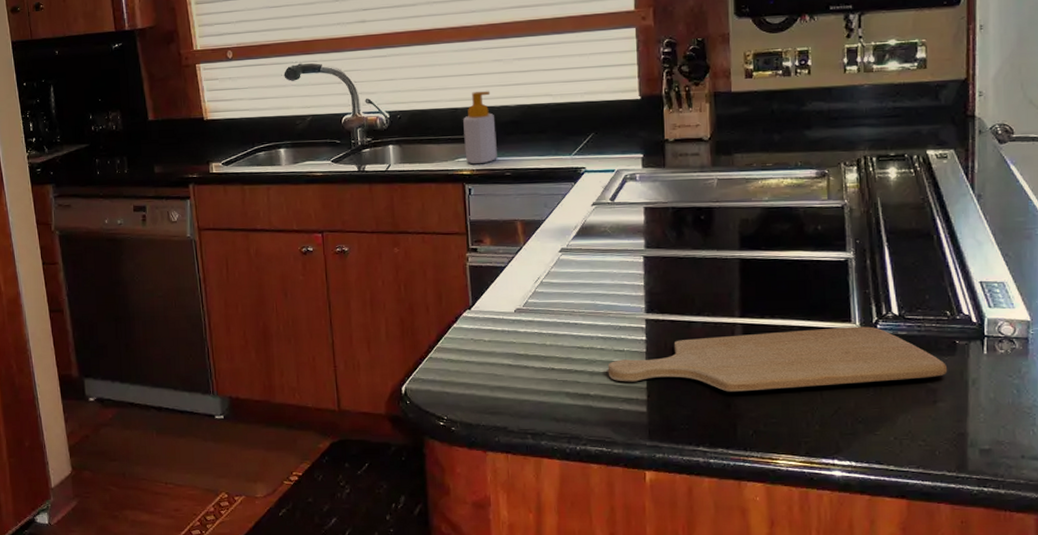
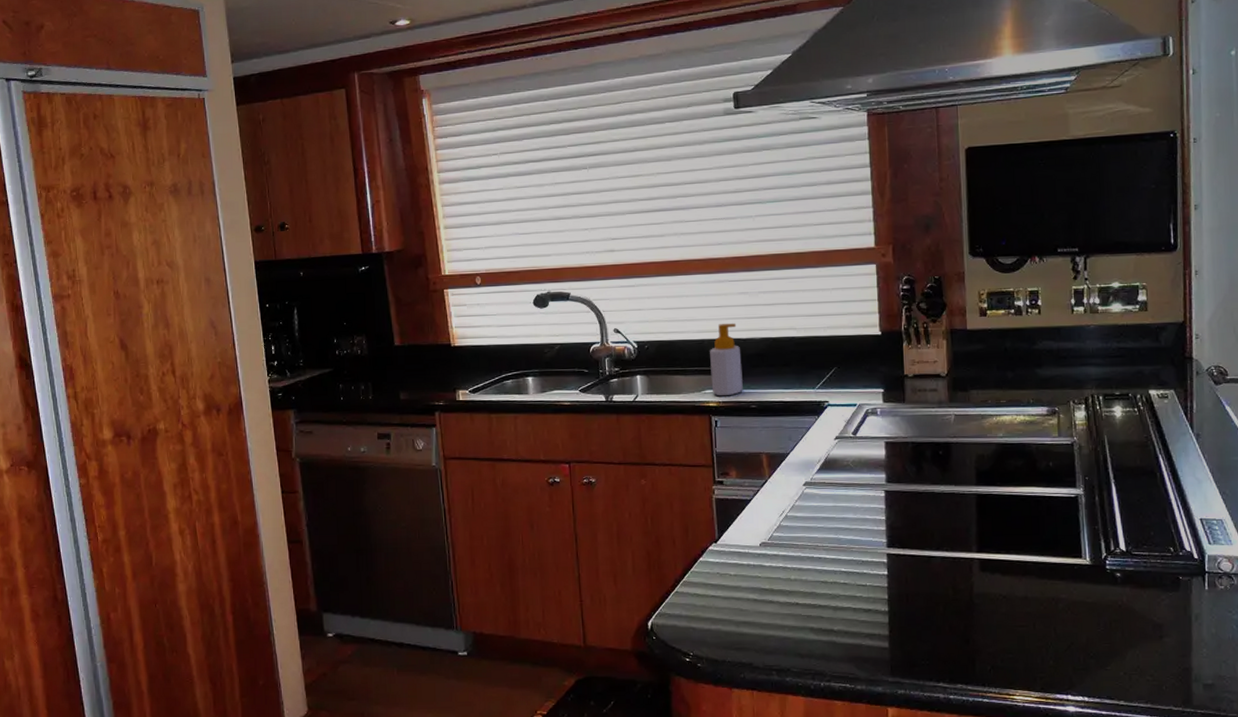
chopping board: present [607,326,948,392] -> none [850,562,1173,627]

